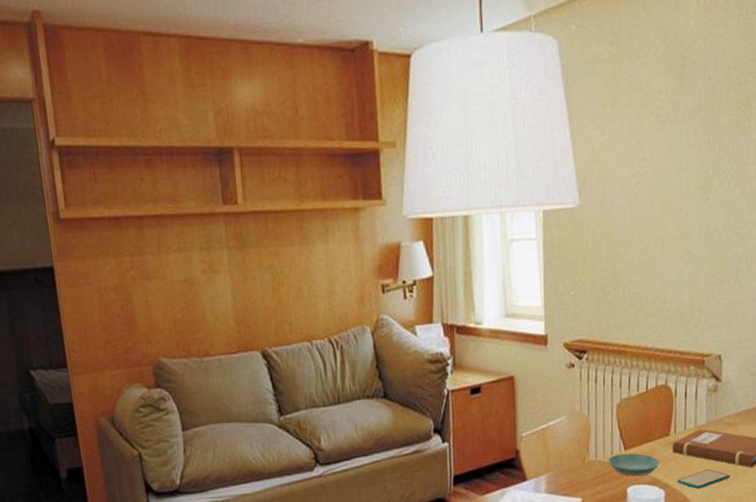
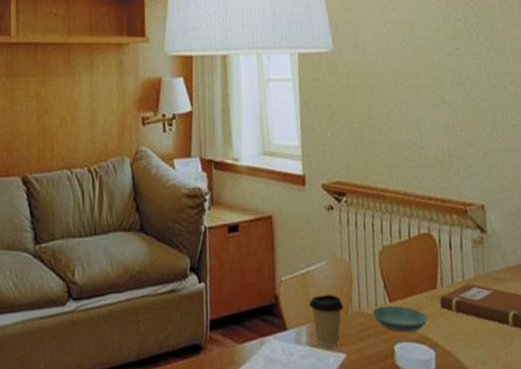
coffee cup: none [548,446,582,494] -> present [309,294,344,347]
smartphone: present [677,468,730,489] -> none [448,328,505,351]

